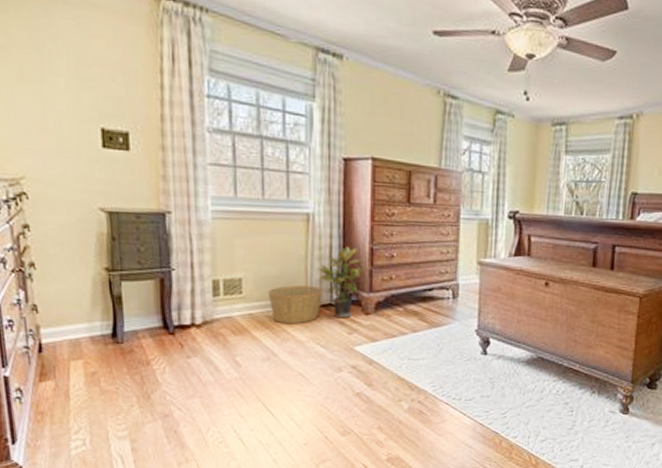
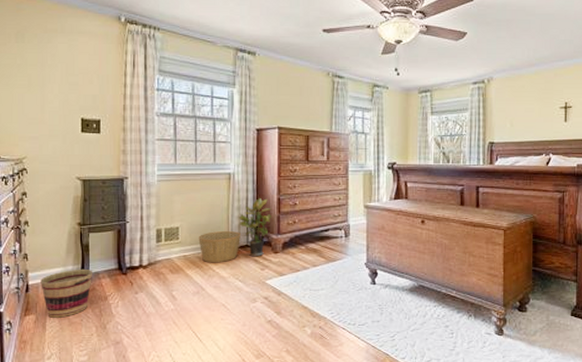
basket: none [58,325,130,385] -> present [40,268,93,318]

